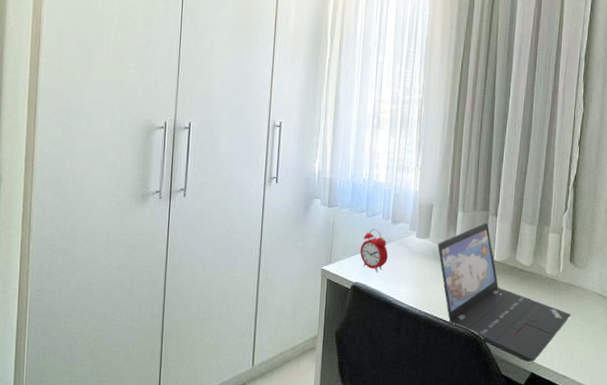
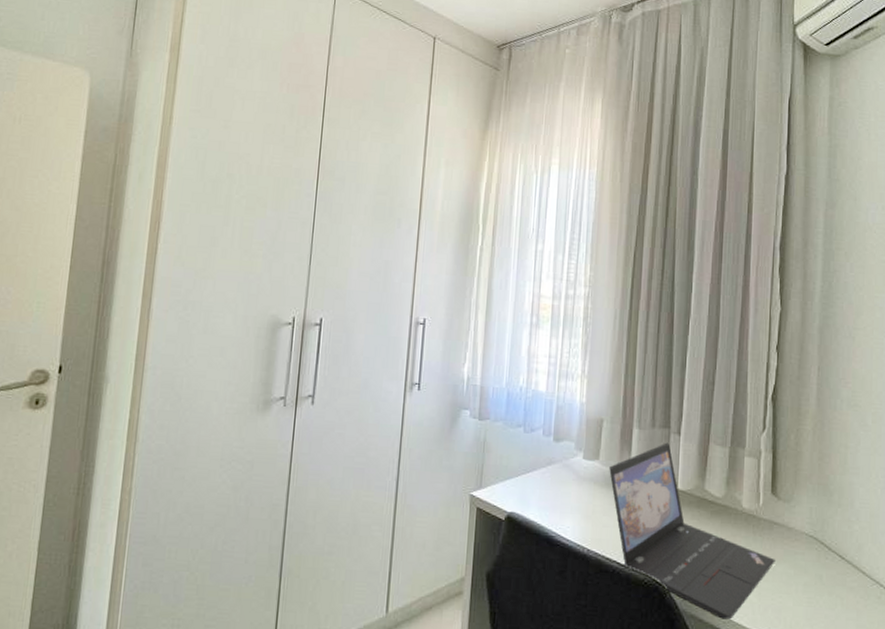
alarm clock: present [360,228,388,273] -> none [515,446,549,501]

